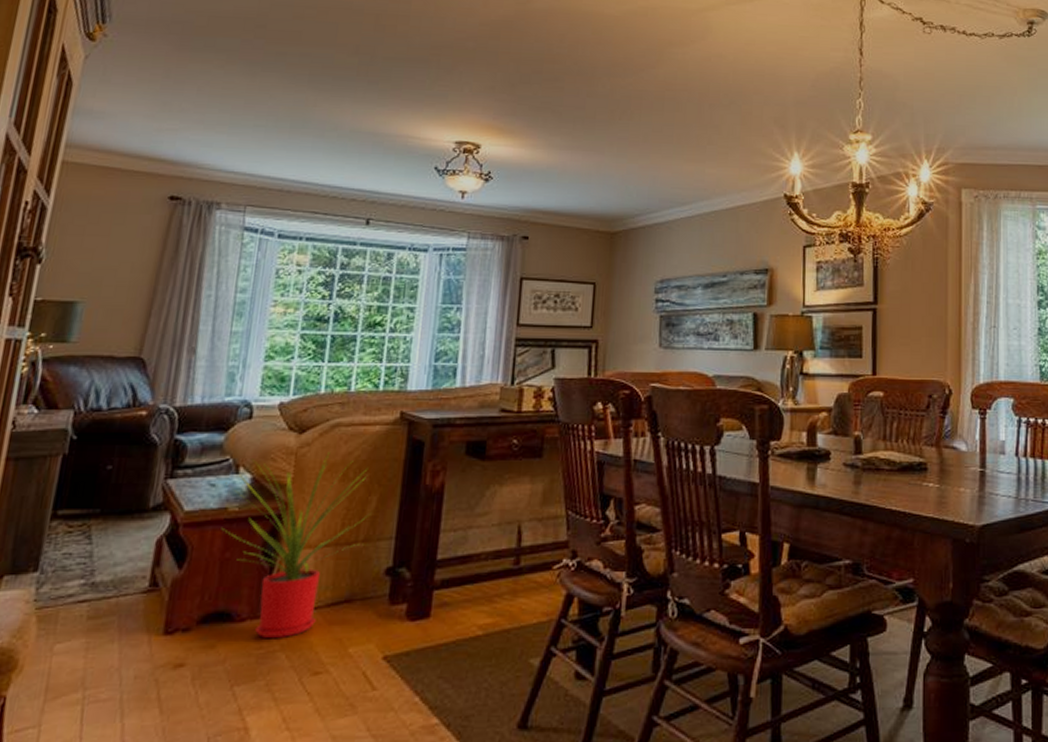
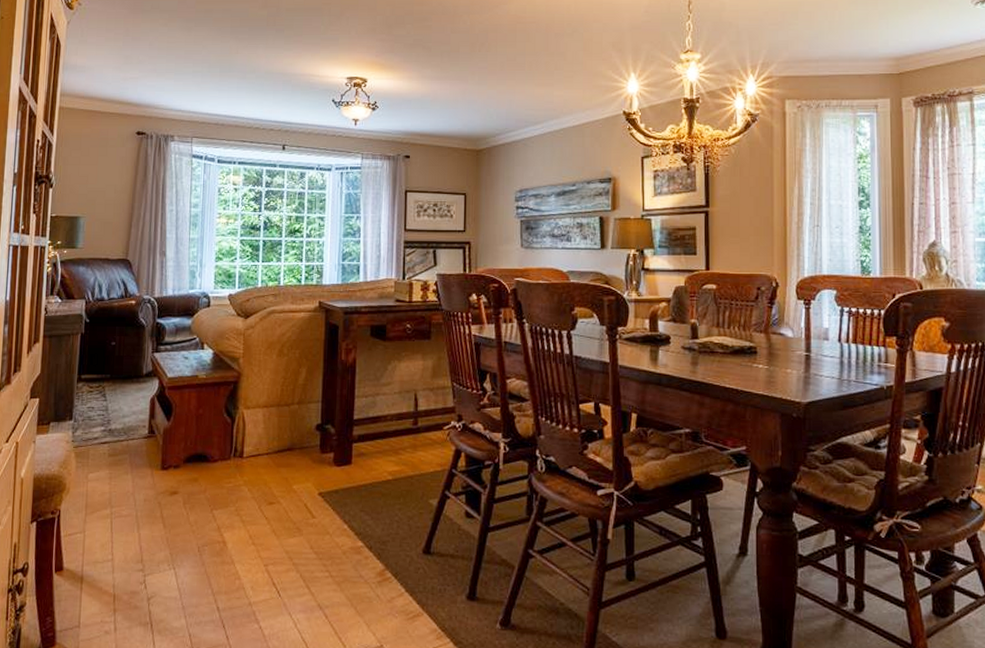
house plant: present [221,453,370,639] -> none [194,334,301,476]

